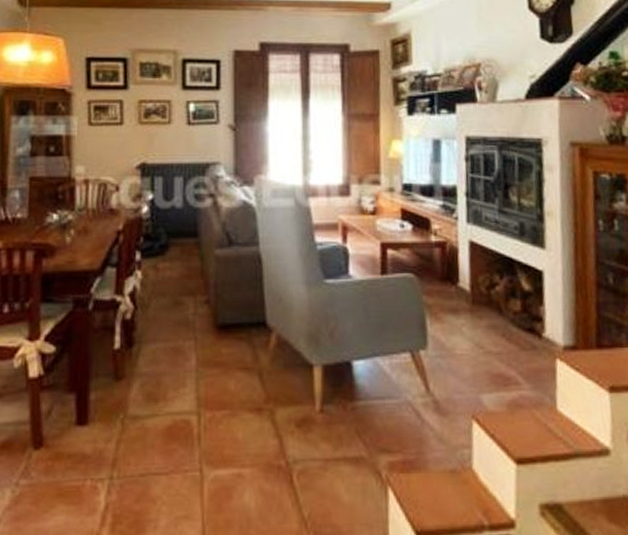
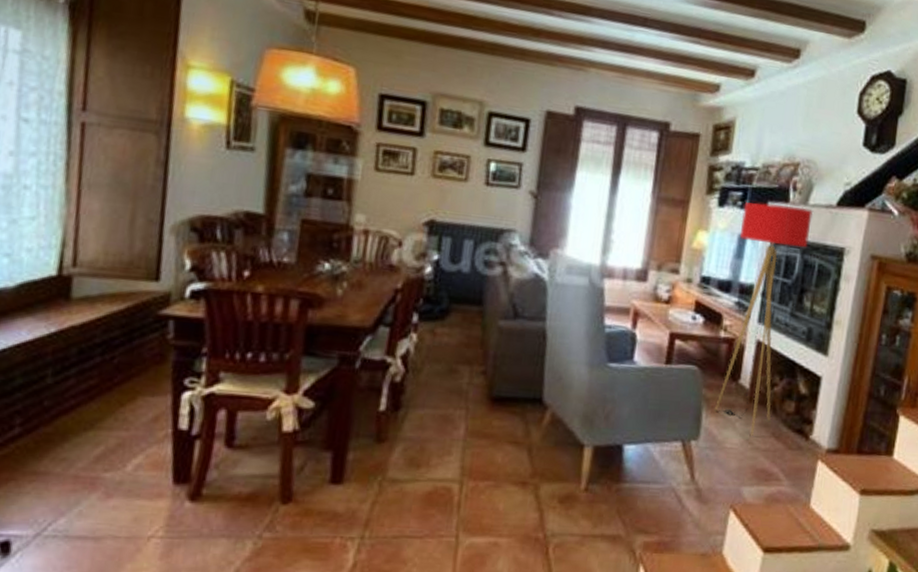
floor lamp: none [432,105,503,339] -> present [714,202,814,436]

